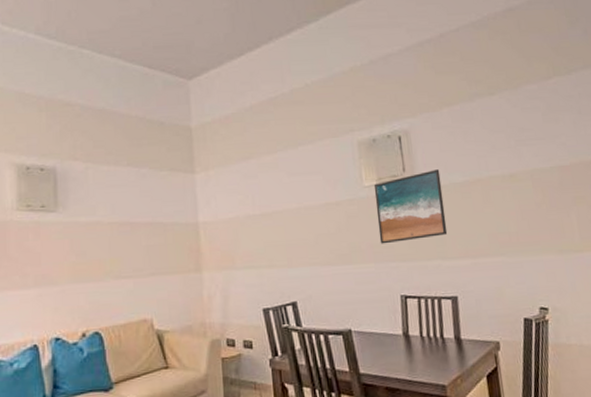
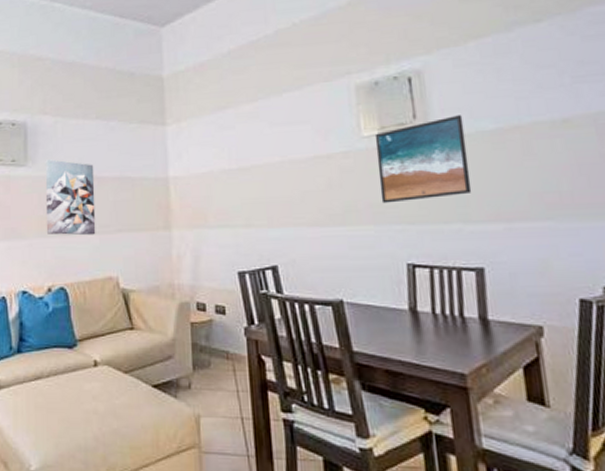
wall art: none [76,205,130,281] -> present [45,159,96,236]

